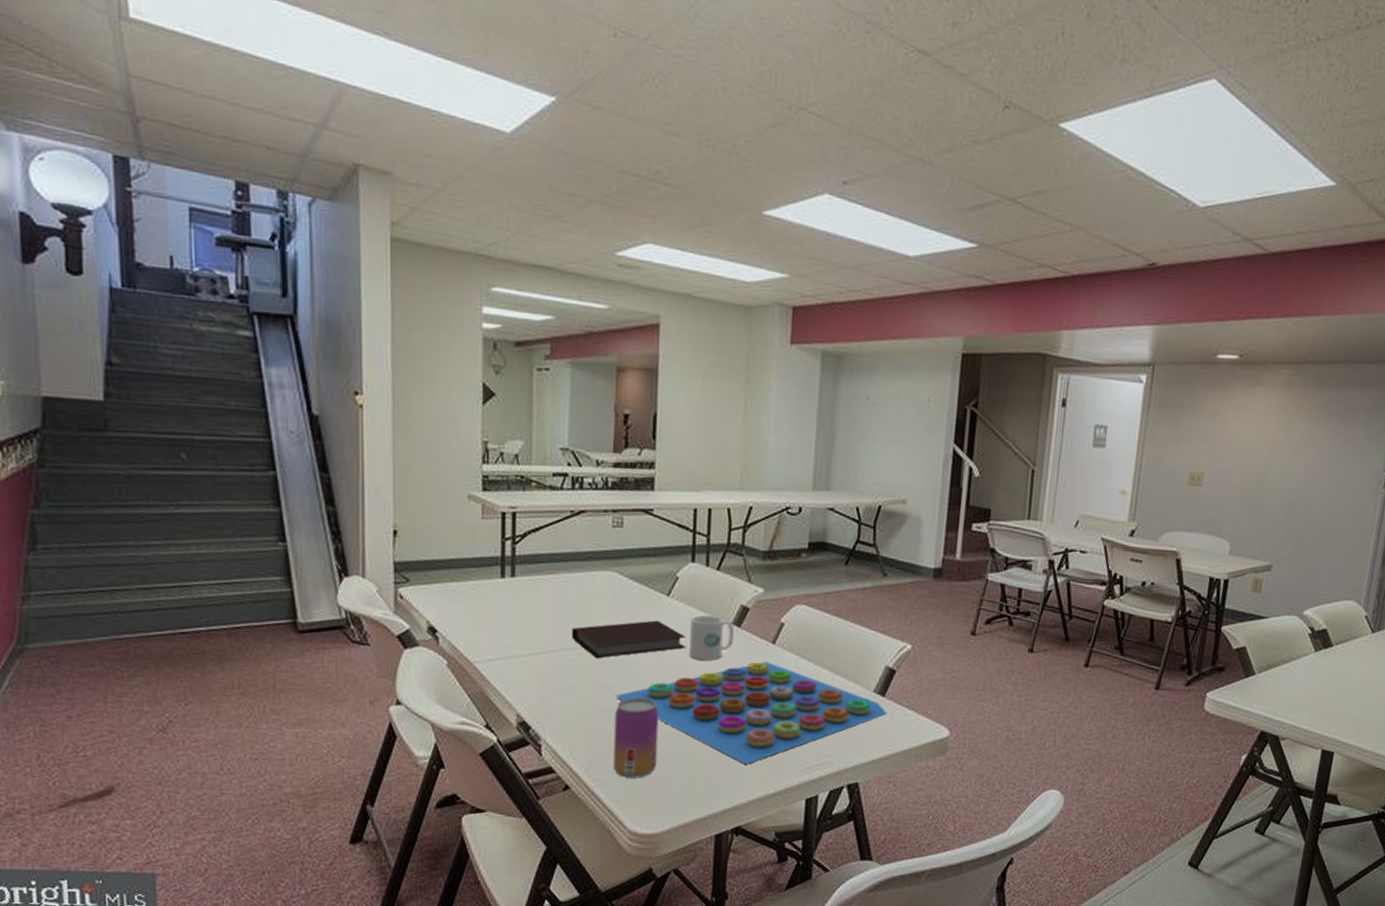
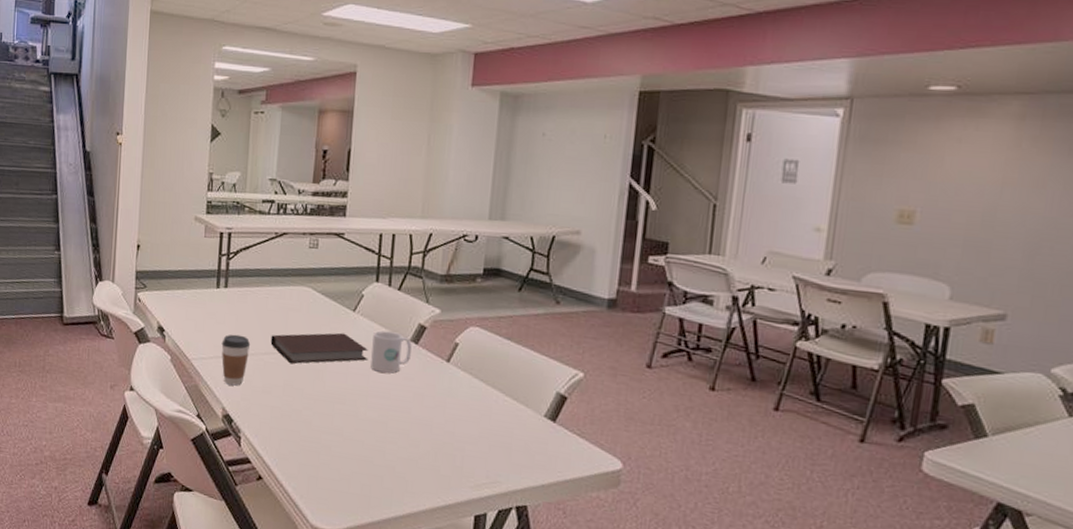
coffee cup: none [511,630,548,688] -> present [221,334,251,386]
beverage can: present [613,697,659,778] -> none [299,401,342,477]
board game: present [615,661,888,764] -> none [304,378,558,475]

